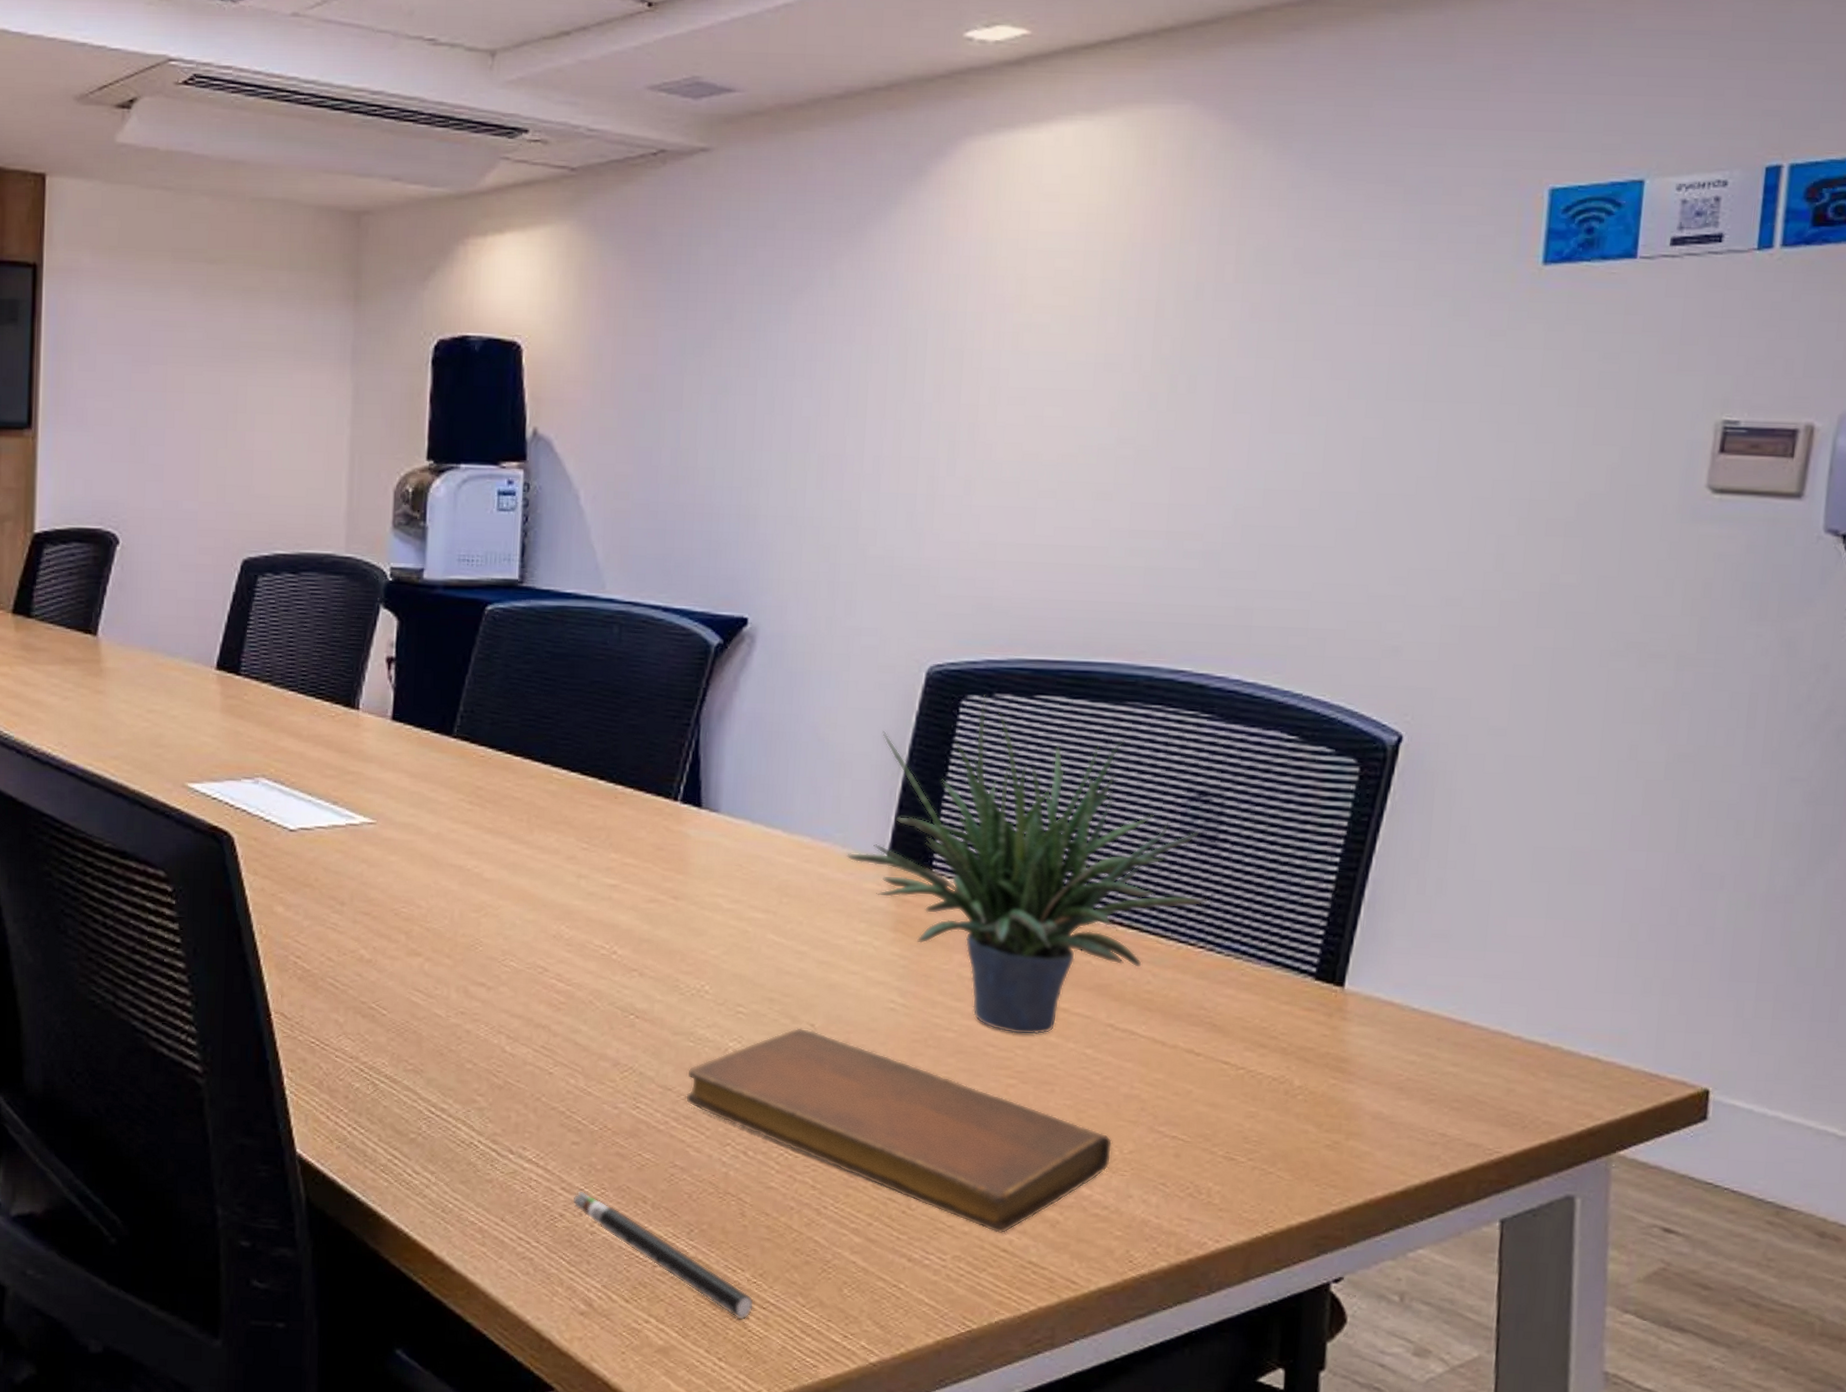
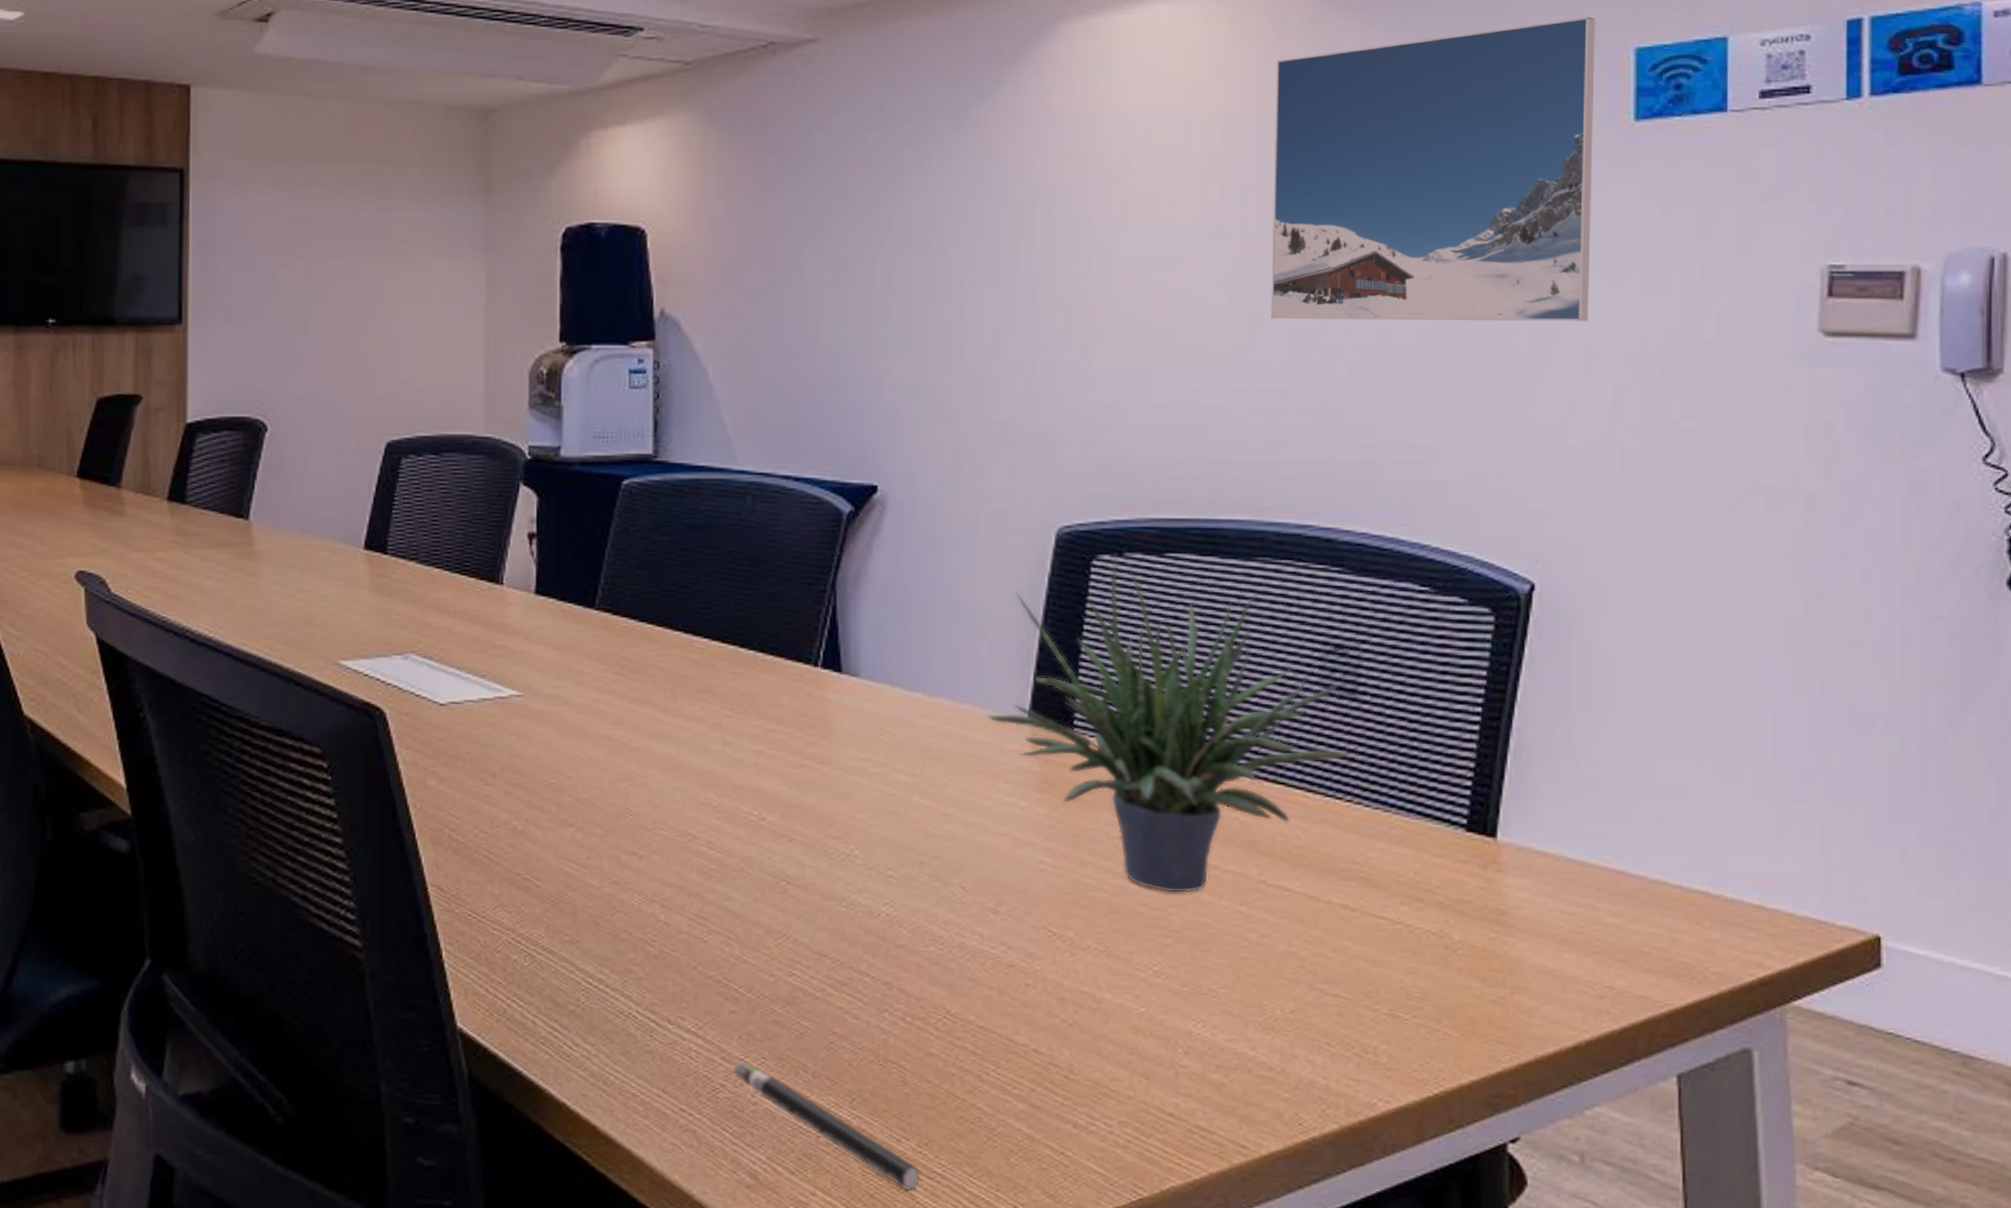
notebook: present [686,1028,1113,1234] -> none [841,890,1274,1098]
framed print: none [1159,153,1512,471] -> present [1271,17,1595,322]

